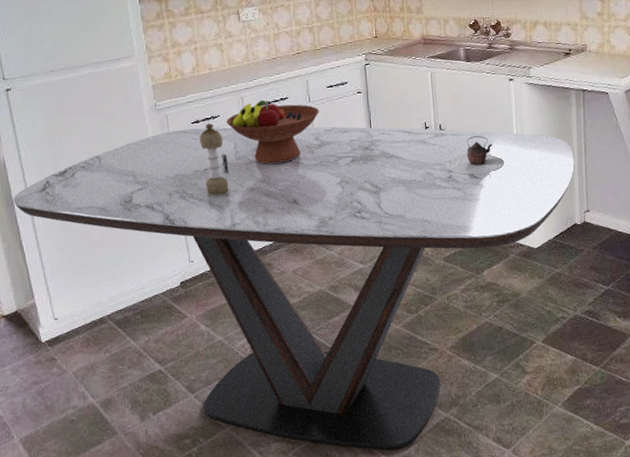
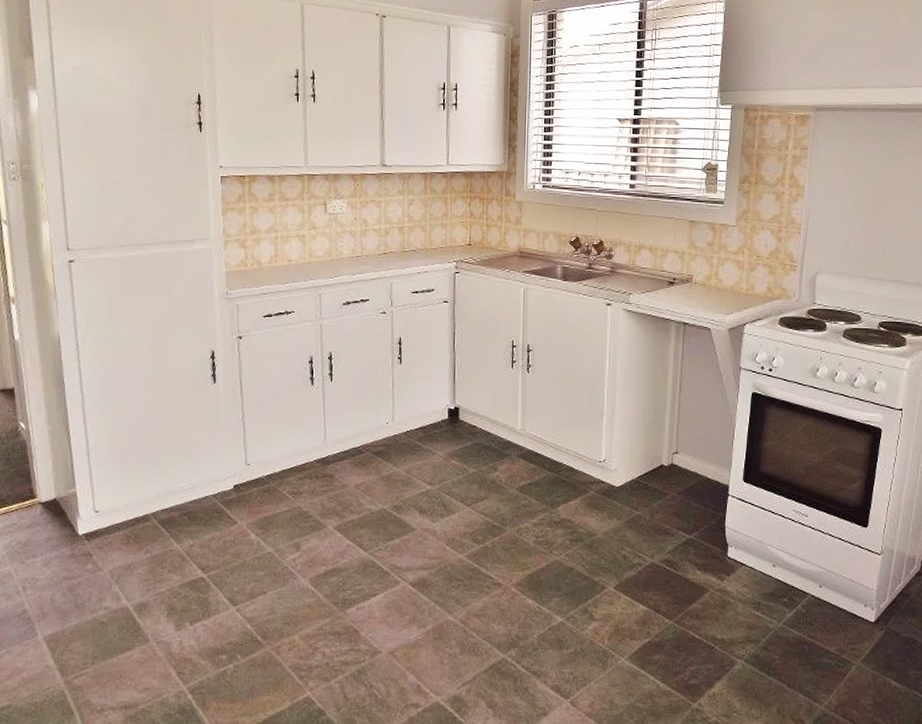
dining table: present [13,126,575,450] -> none [64,322,667,687]
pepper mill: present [199,123,229,197] -> none [270,319,298,398]
fruit bowl: present [226,99,320,164] -> none [300,299,402,369]
teapot: present [446,136,505,175] -> none [530,361,593,402]

